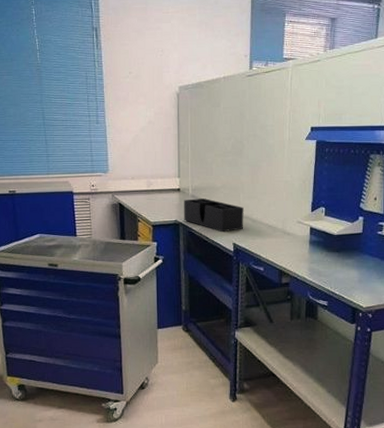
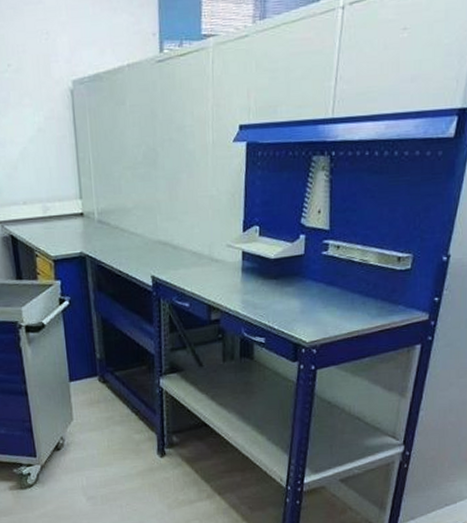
desk organizer: present [184,198,244,233] -> none [89,223,163,264]

